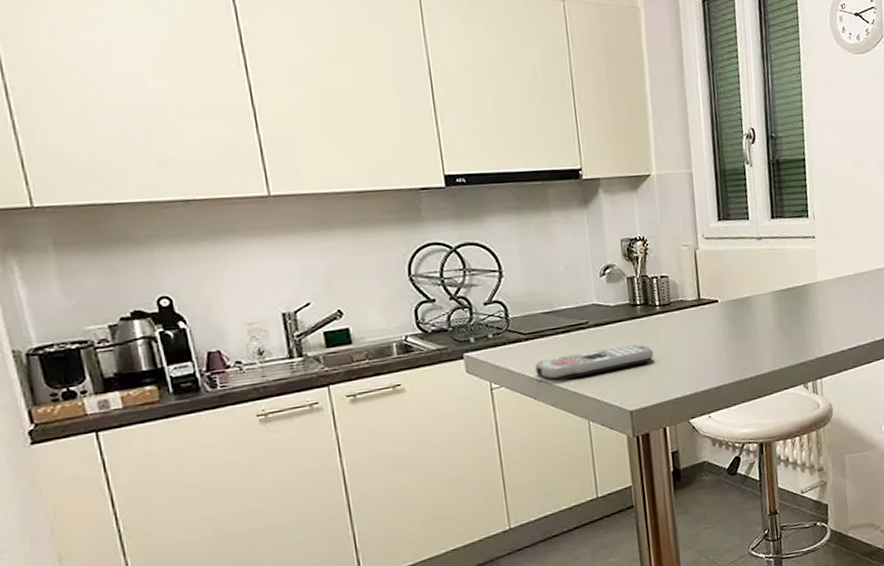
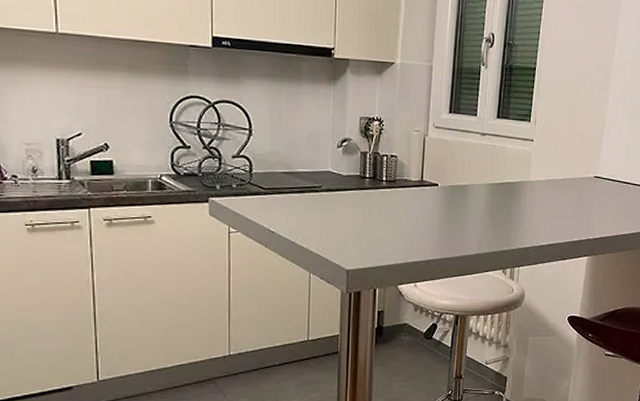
remote control: present [534,344,654,381] -> none [269,212,375,234]

